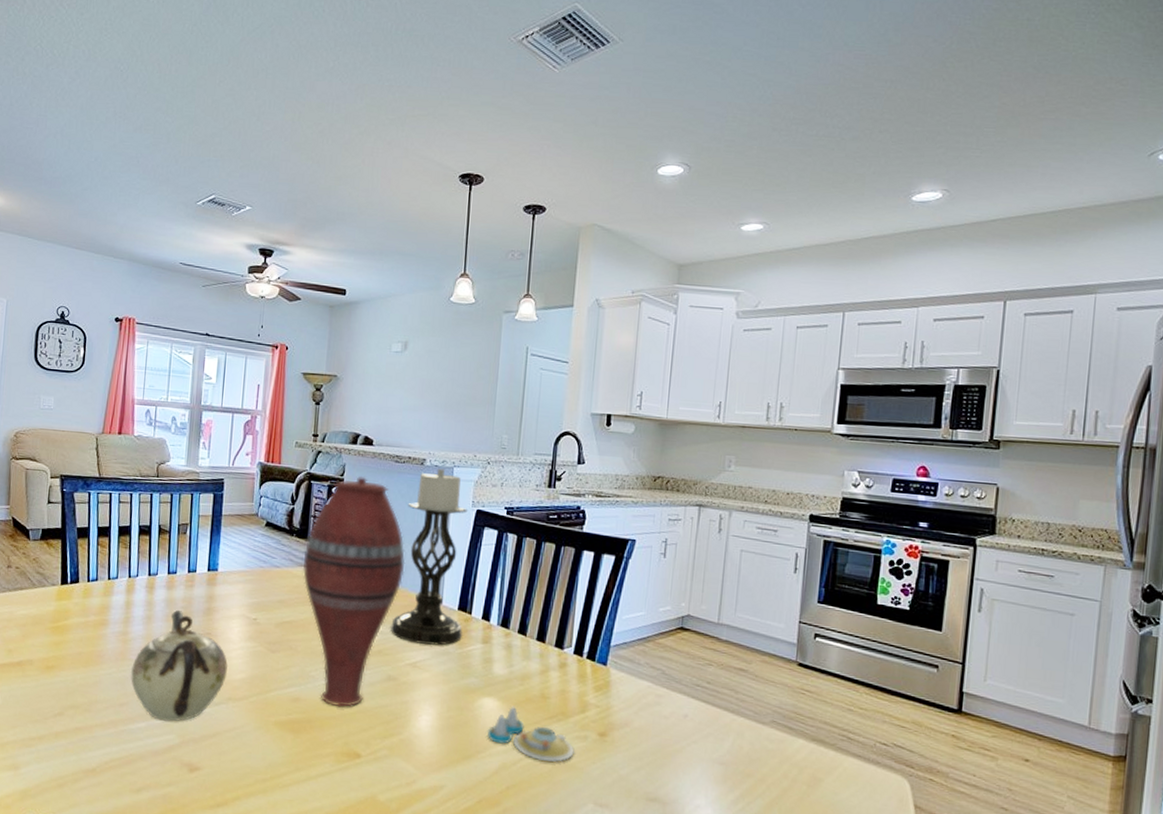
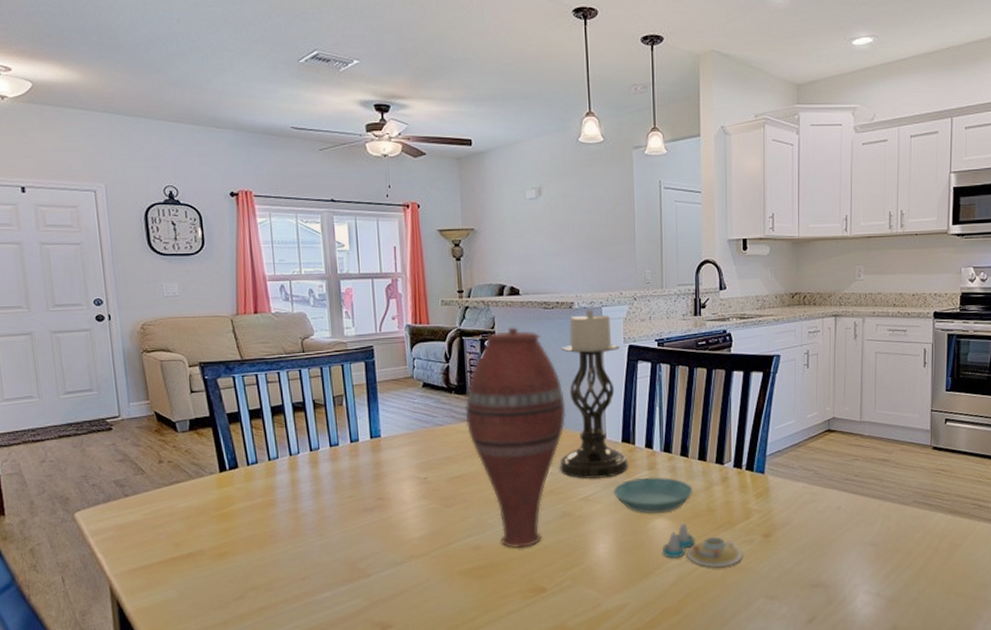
teapot: present [130,609,228,722] -> none [307,479,405,587]
saucer: none [443,650,528,693] -> present [613,477,693,514]

